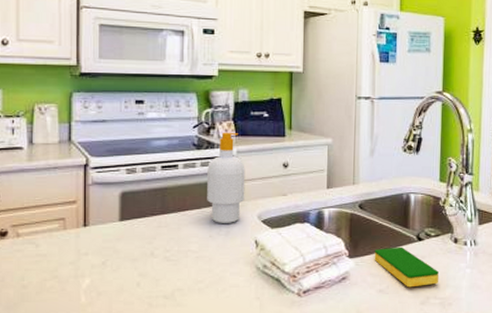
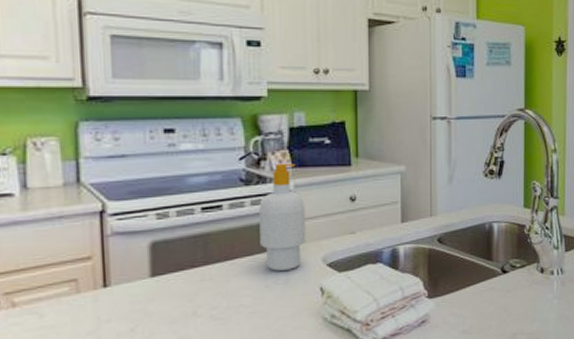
dish sponge: present [374,246,439,288] -> none [456,281,525,325]

